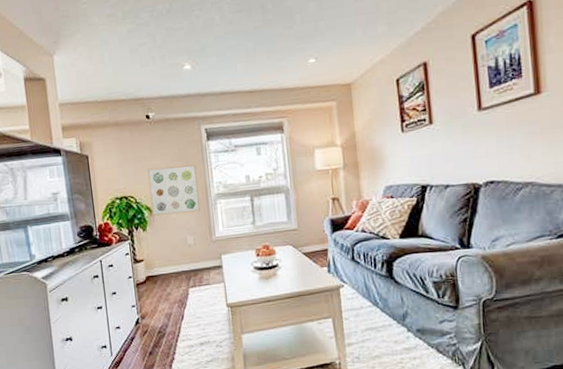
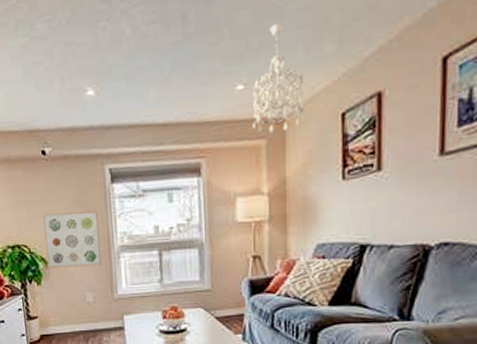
chandelier: none [322,11,367,97] -> present [252,22,305,134]

